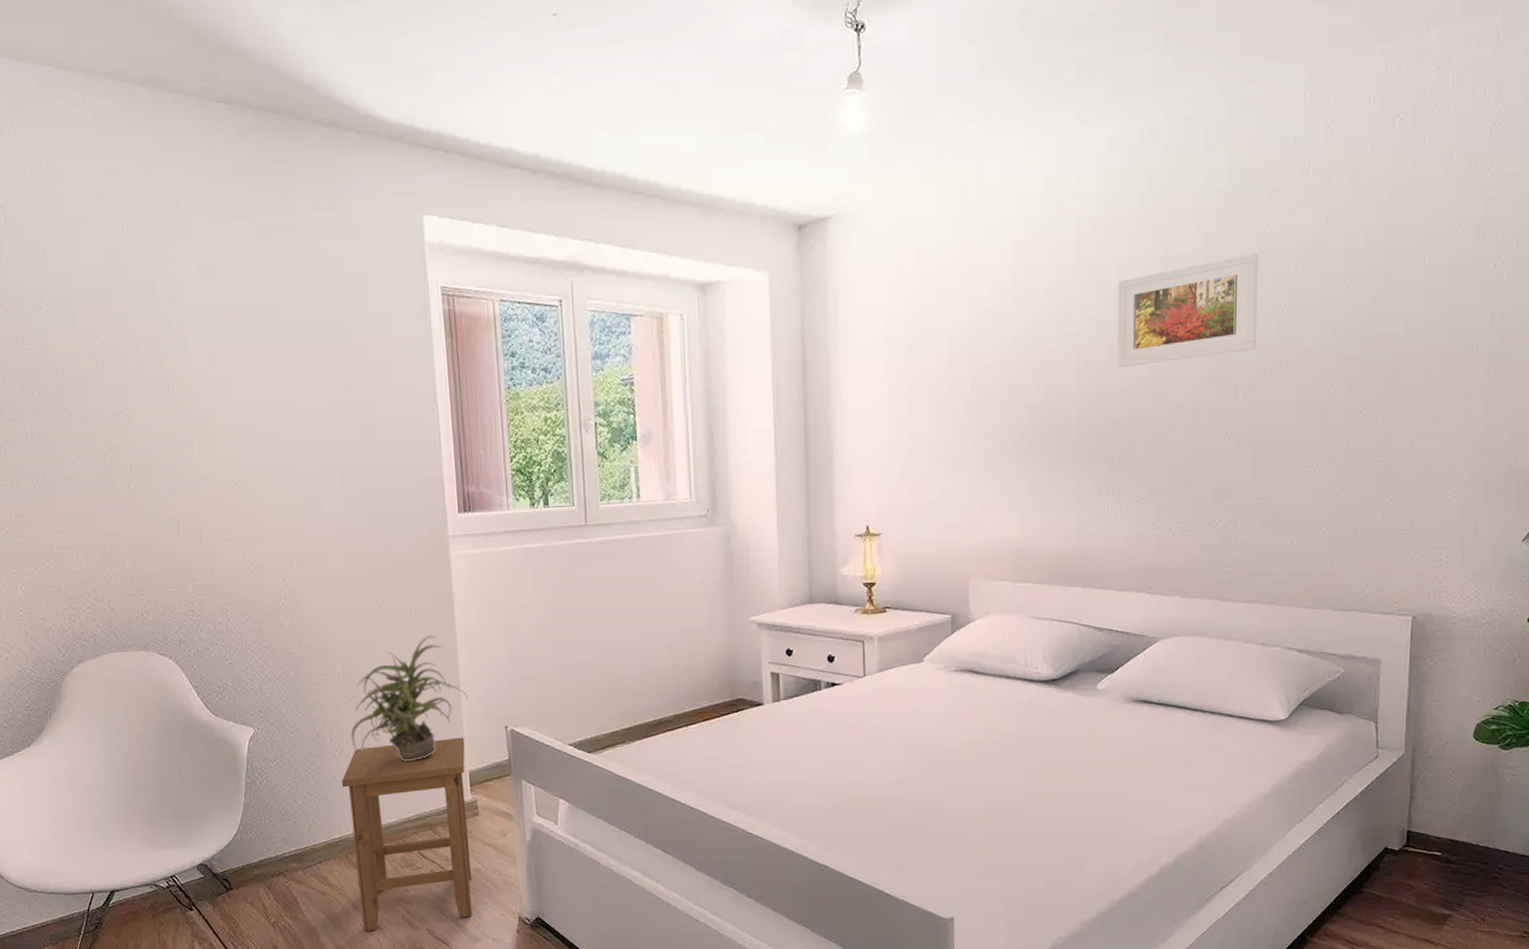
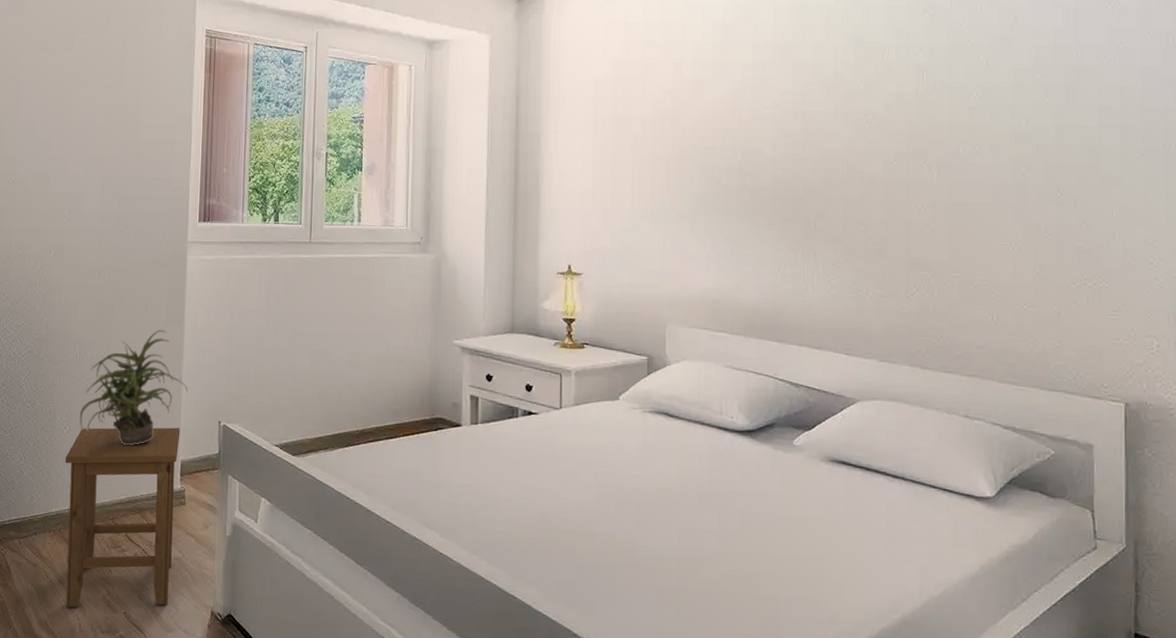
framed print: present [1117,253,1259,368] -> none [812,45,949,139]

